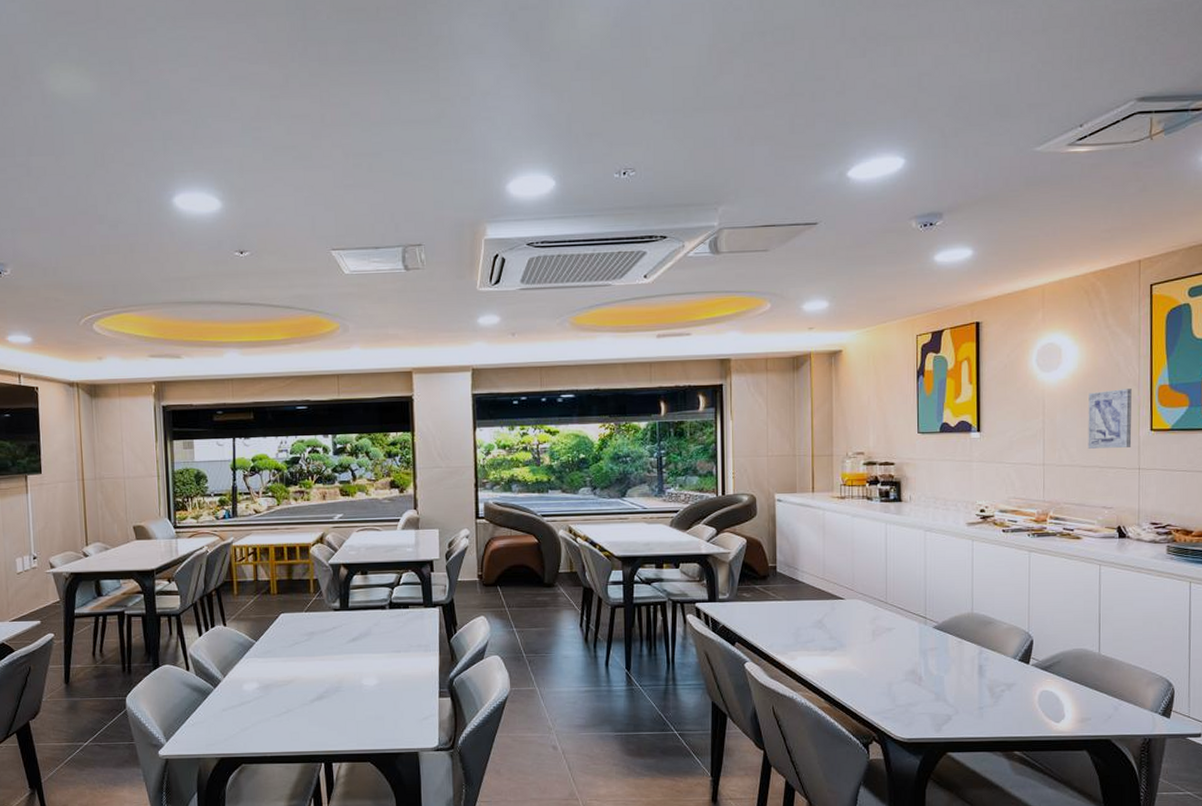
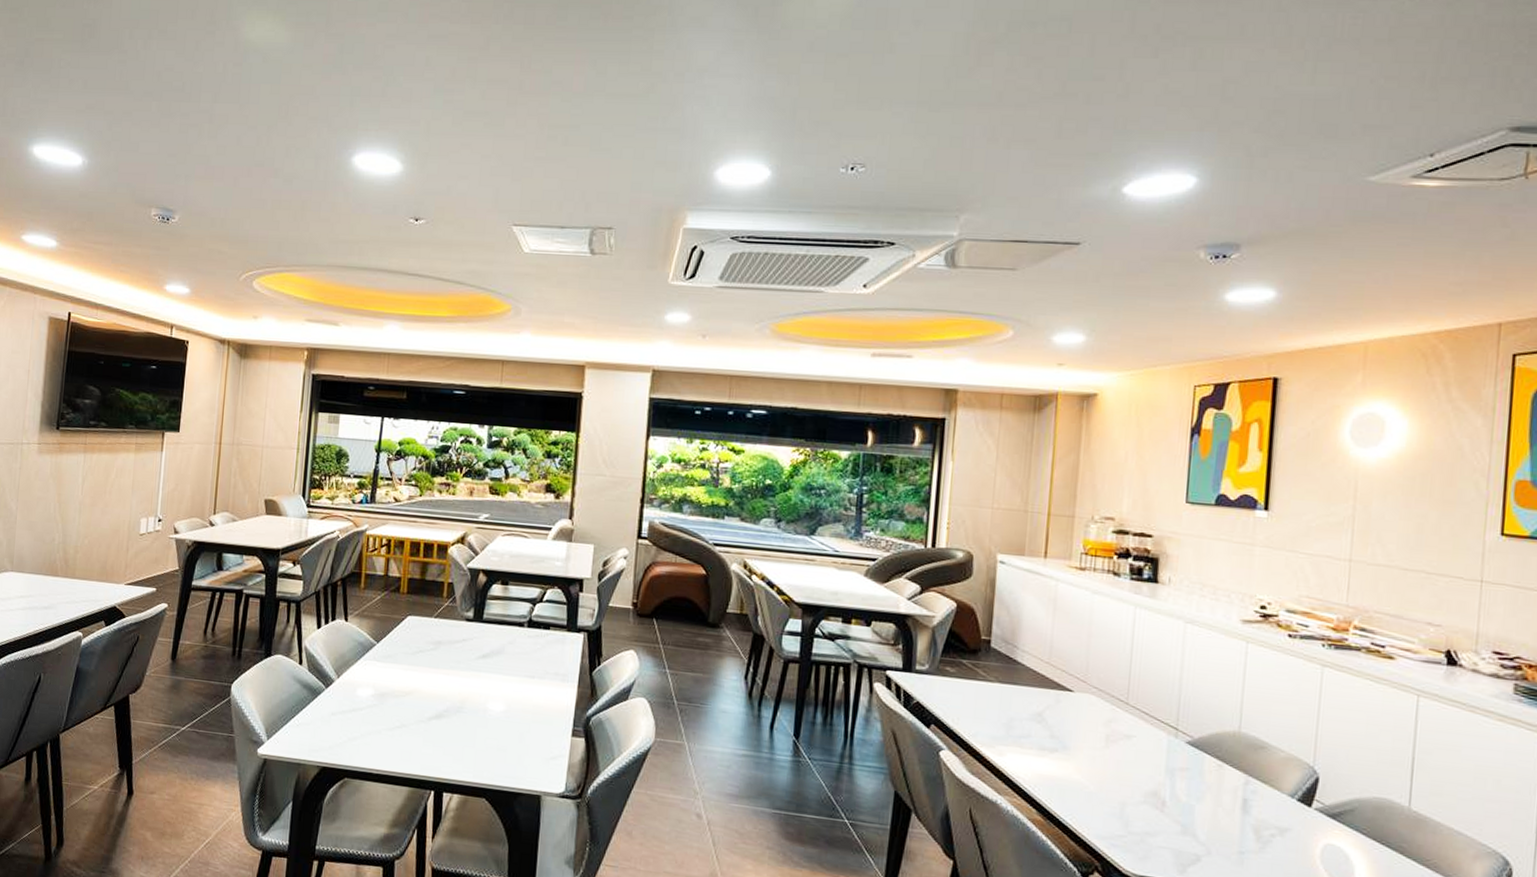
wall art: present [1088,389,1132,449] -> none [1412,478,1478,553]

